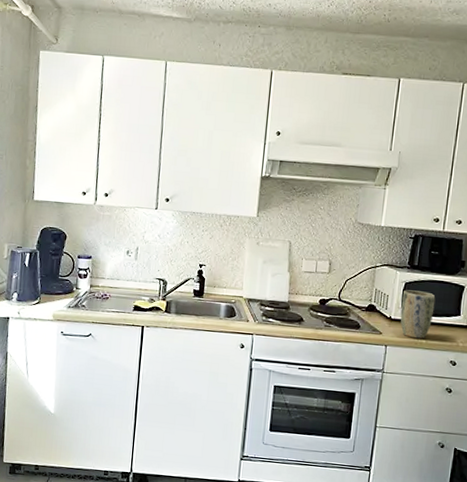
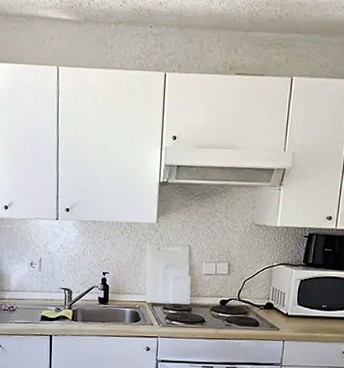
plant pot: present [400,290,436,339] -> none [296,287,329,333]

